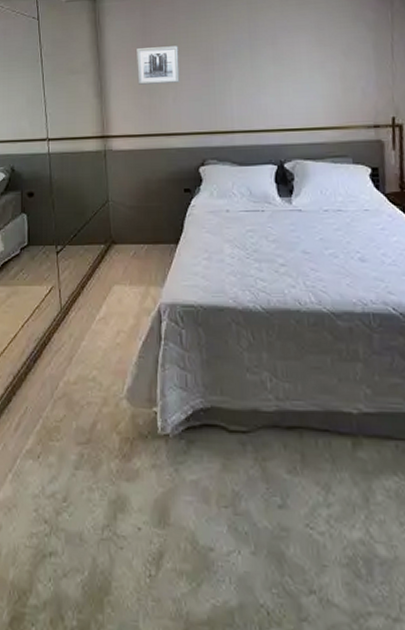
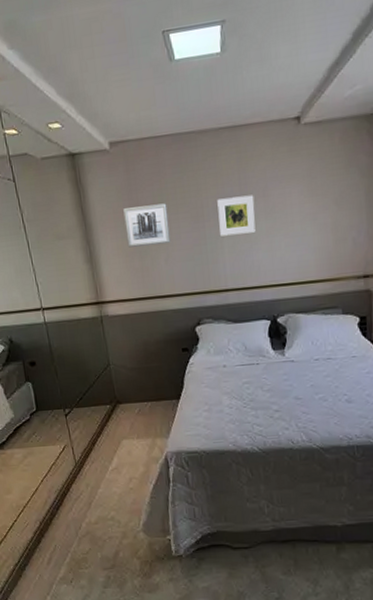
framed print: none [227,42,264,79] -> present [217,195,256,236]

